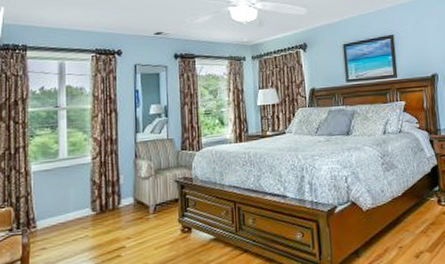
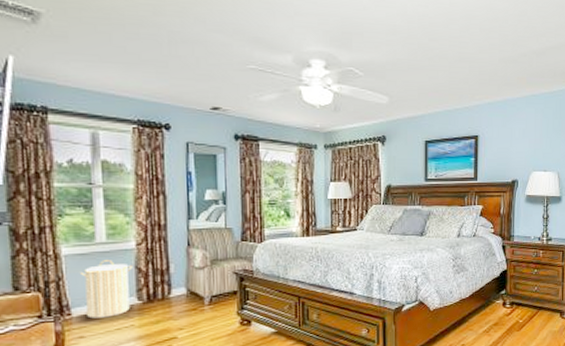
laundry hamper: none [45,174,89,231] -> present [79,260,133,319]

